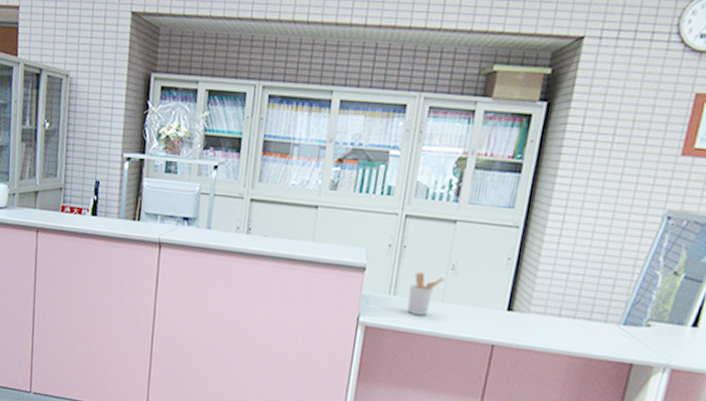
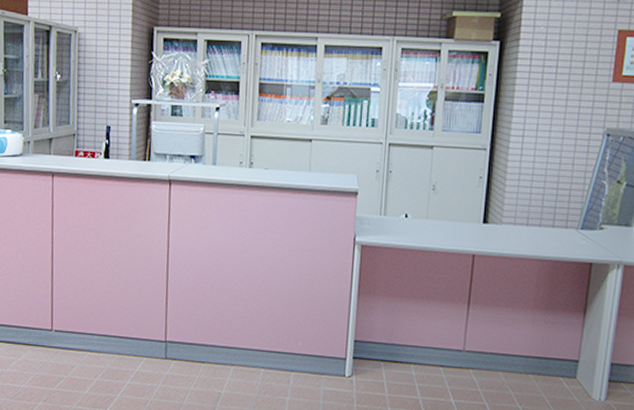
utensil holder: present [407,272,444,316] -> none [397,194,427,232]

